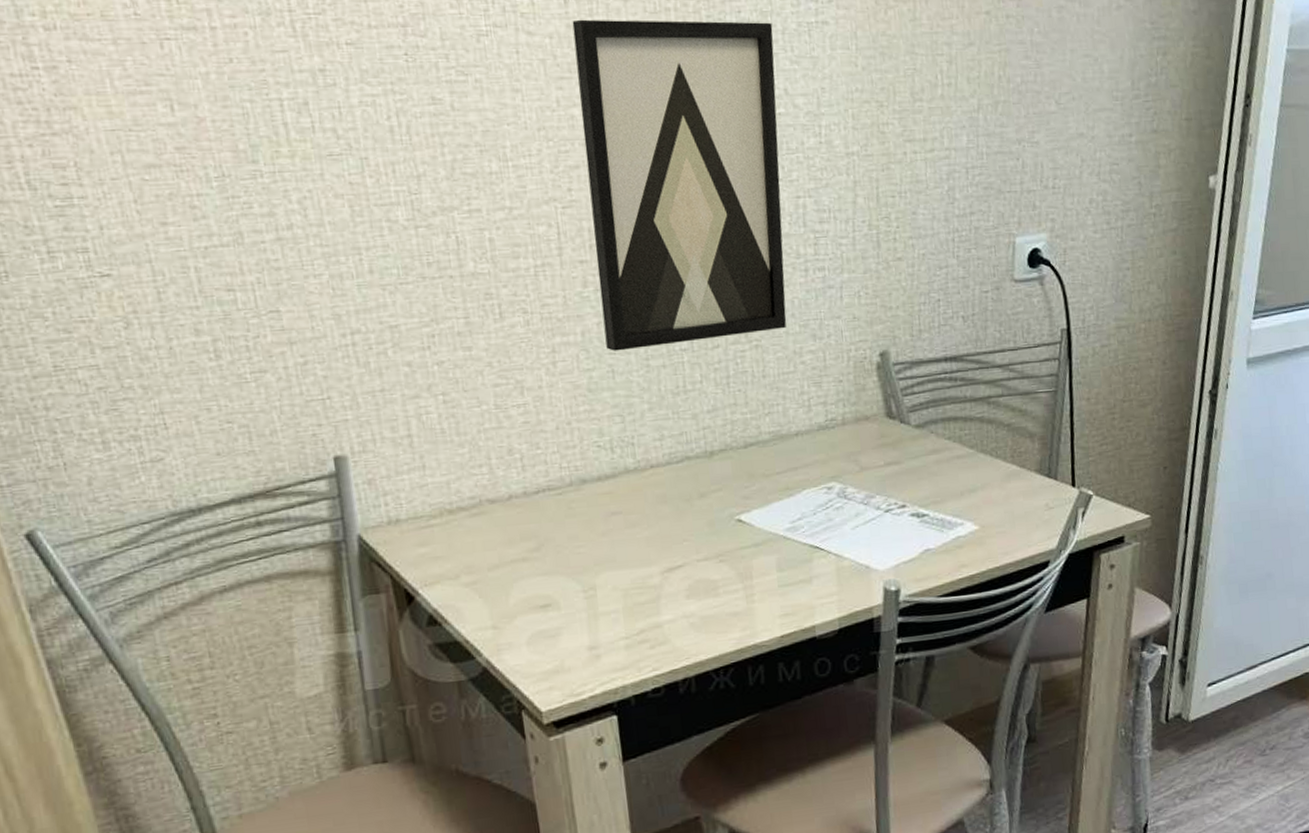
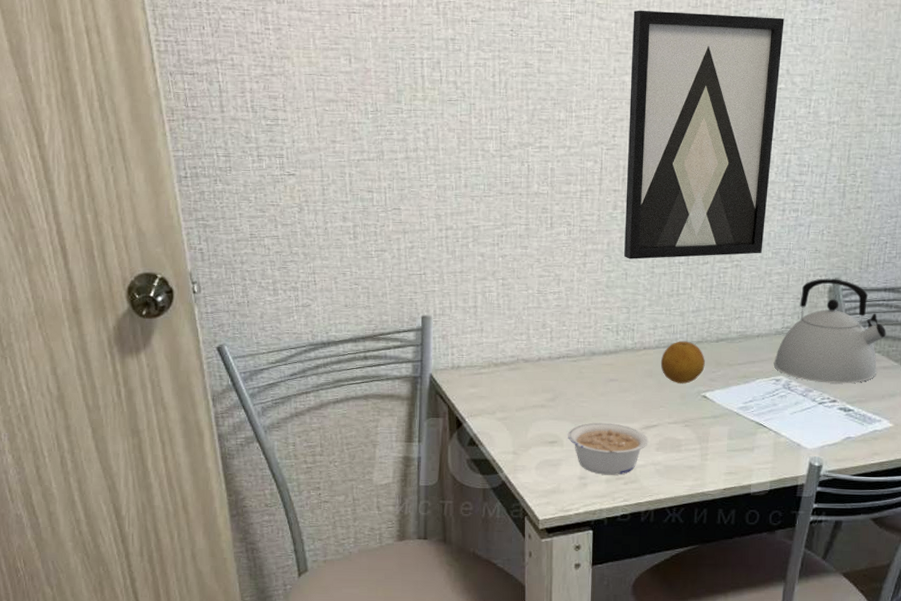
legume: none [563,570,675,641] -> present [567,422,648,475]
fruit: none [675,451,734,507] -> present [660,341,705,384]
kettle: none [822,351,955,485] -> present [774,278,886,384]

